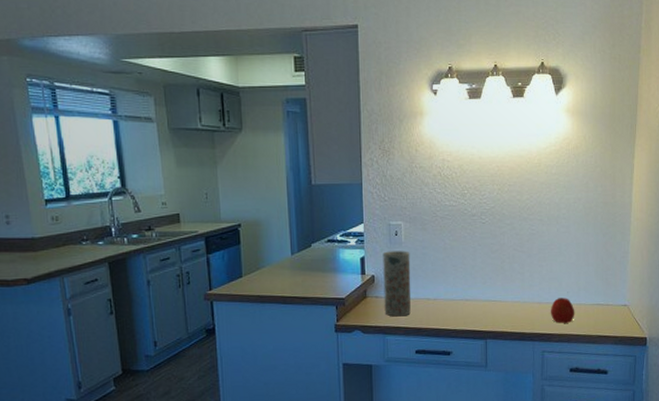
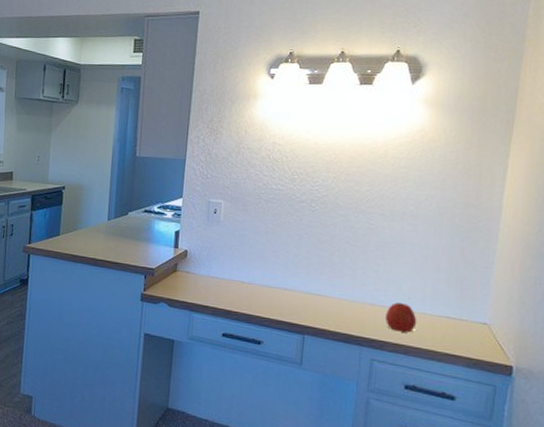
vase: present [383,251,411,317] -> none [194,228,228,296]

